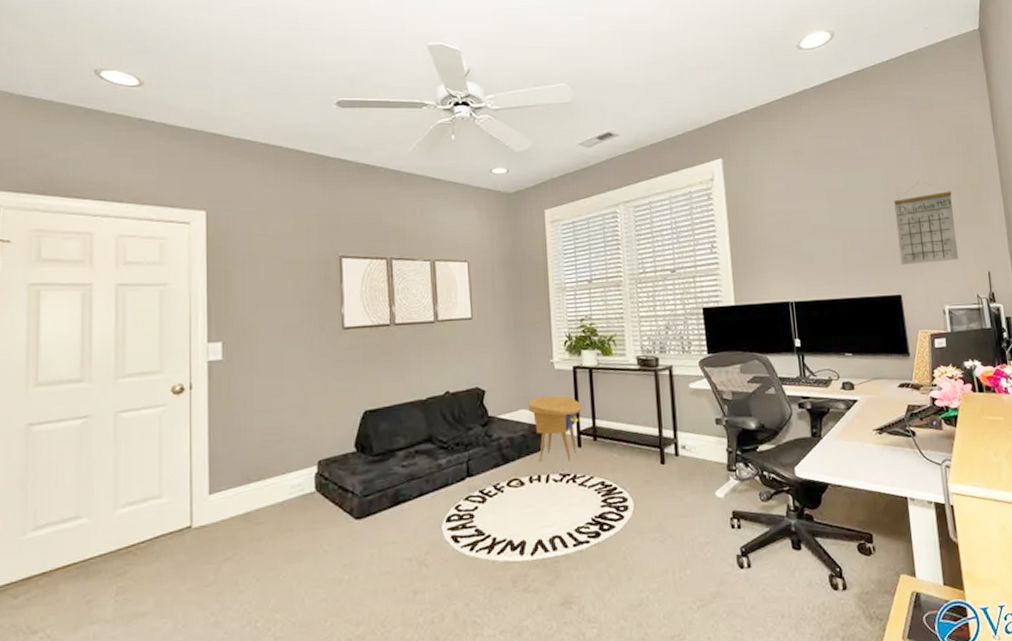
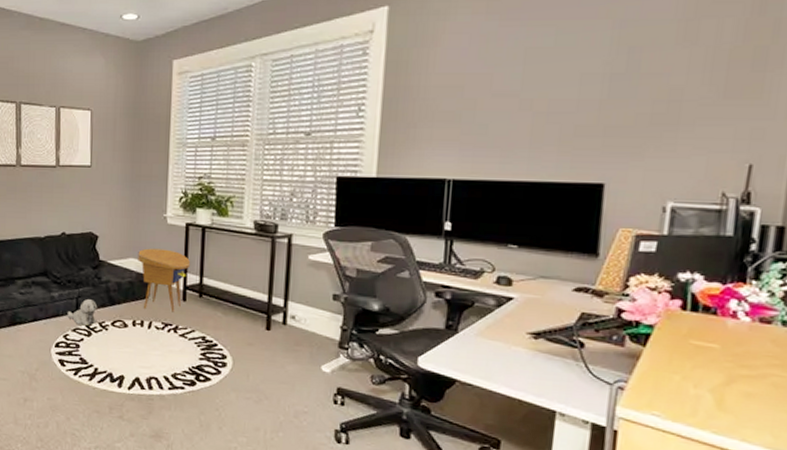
plush toy: none [457,461,491,492] -> present [67,299,98,326]
calendar: present [894,182,959,265] -> none [613,41,719,147]

